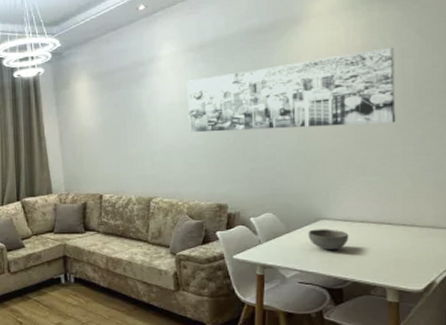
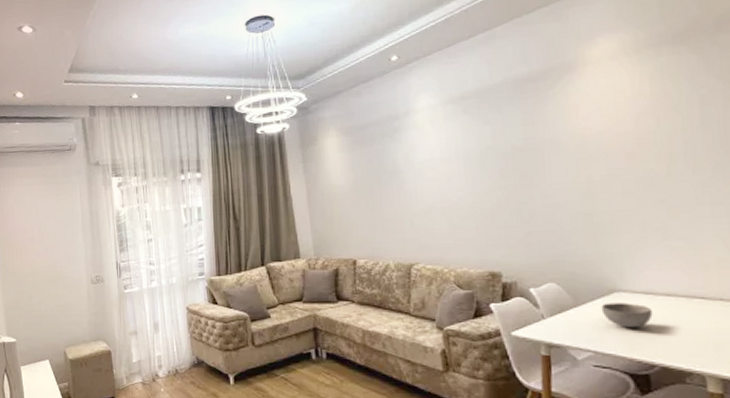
wall art: present [186,47,396,133] -> none [447,94,700,192]

